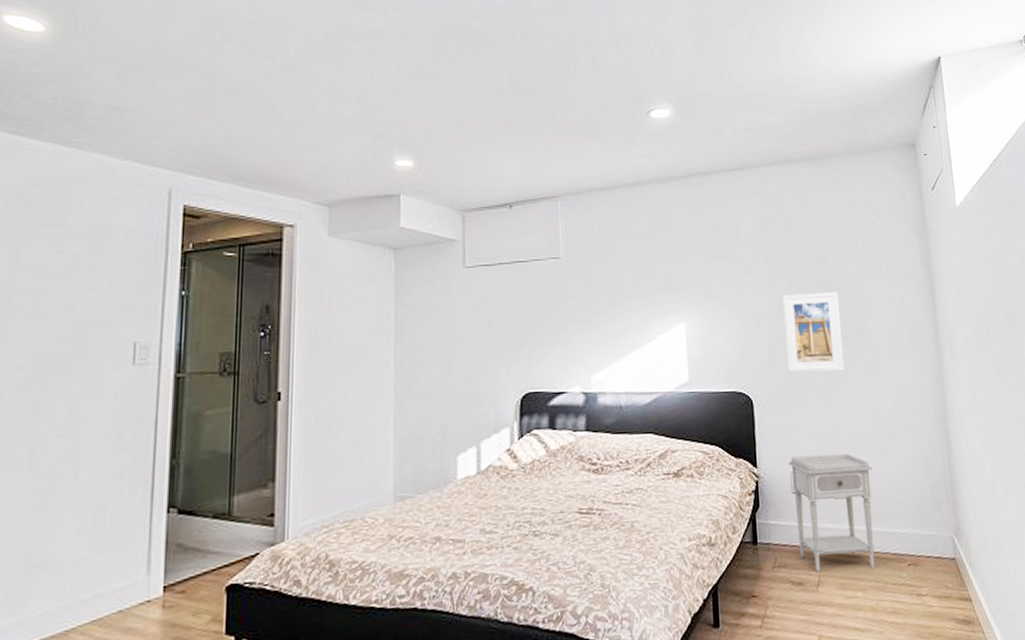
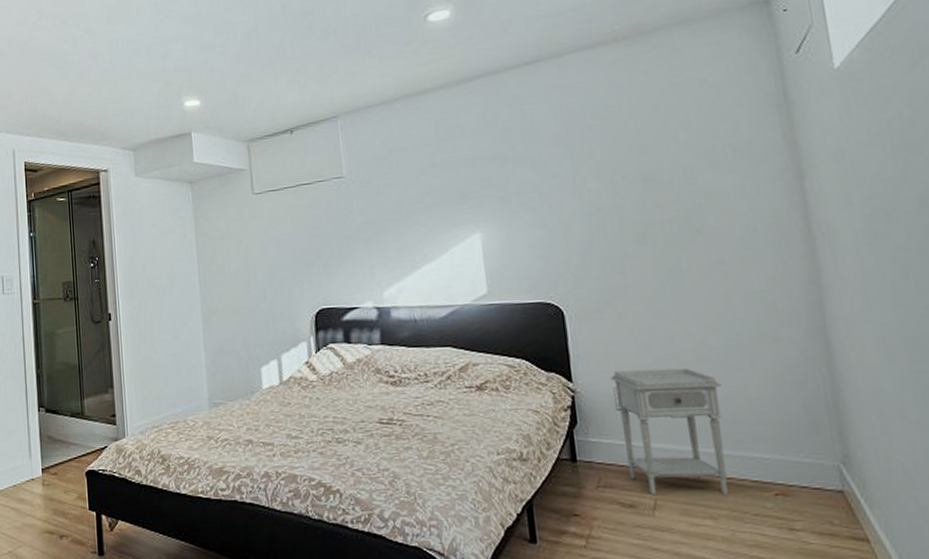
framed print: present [783,291,845,373] -> none [595,186,680,280]

